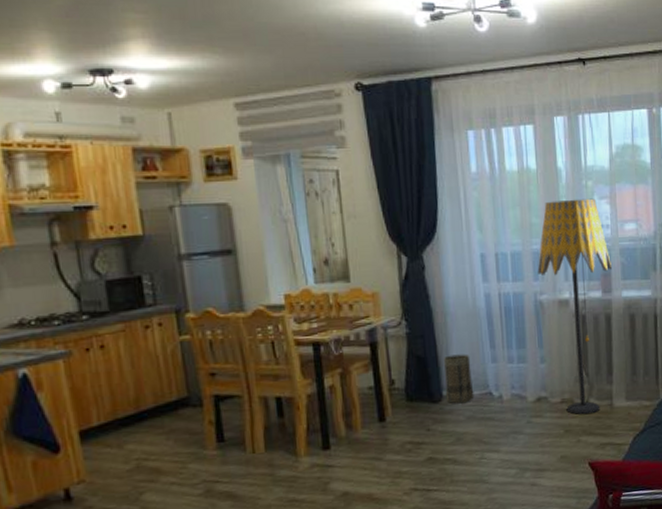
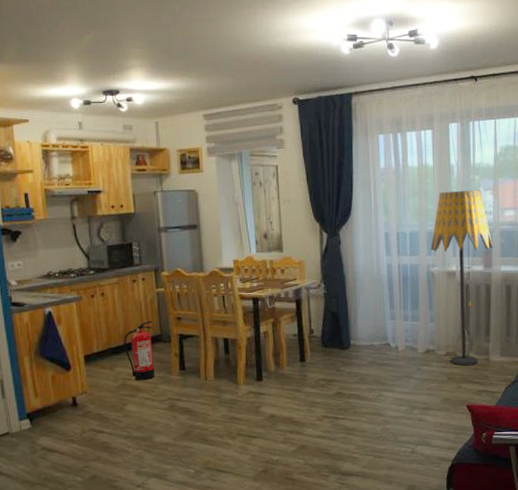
fire extinguisher: none [135,378,182,461] -> present [123,320,155,381]
basket: present [443,354,474,404] -> none [352,312,376,351]

